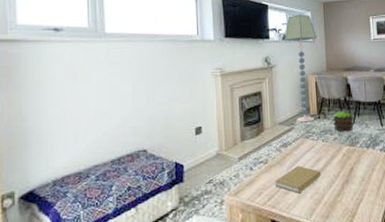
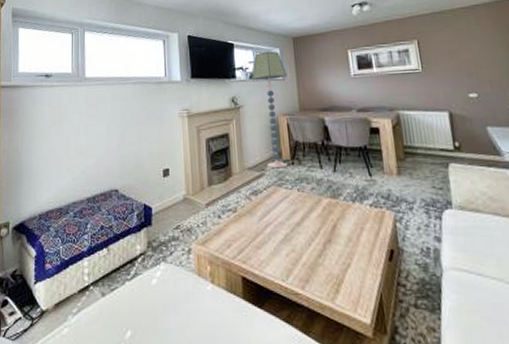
book: present [275,165,322,194] -> none [245,217,298,250]
potted plant: present [333,111,354,132] -> none [309,157,335,181]

